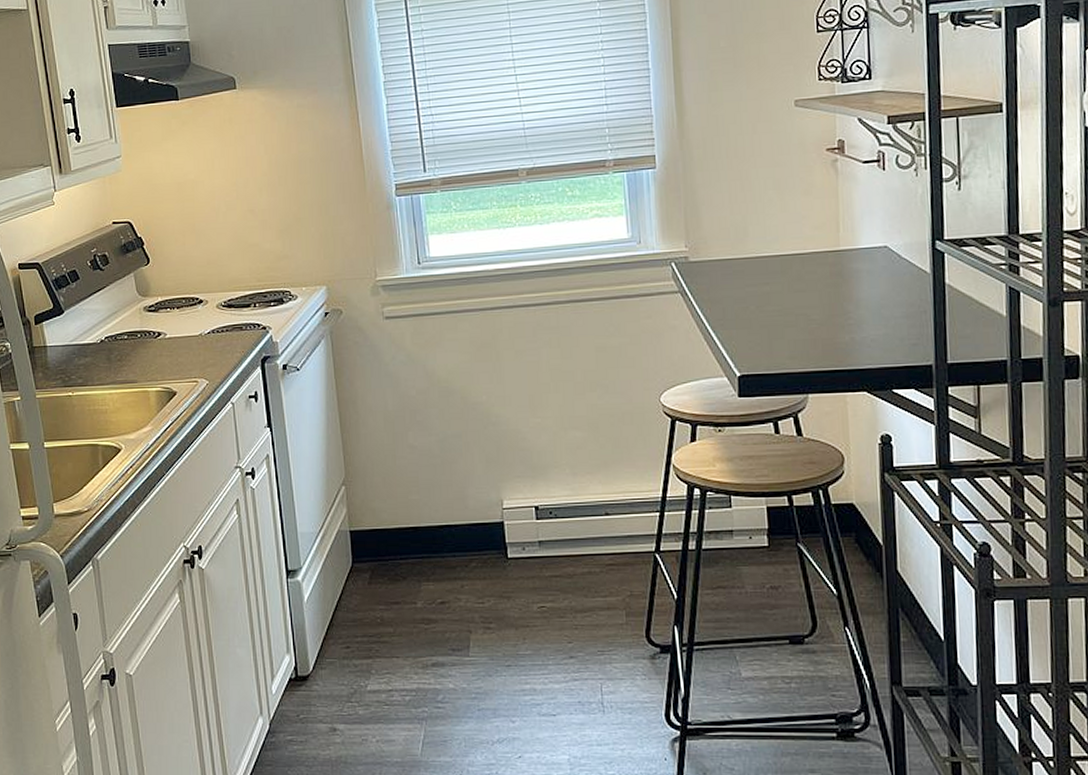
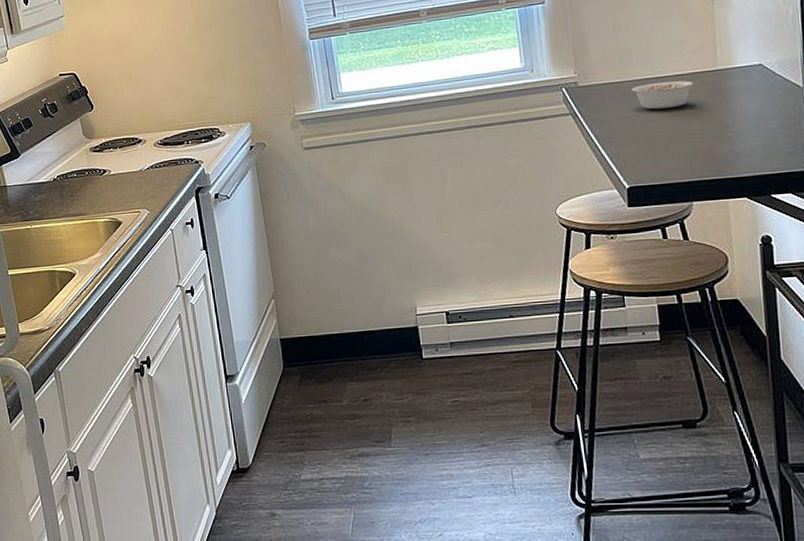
legume: none [746,260,820,291] -> present [631,80,699,110]

